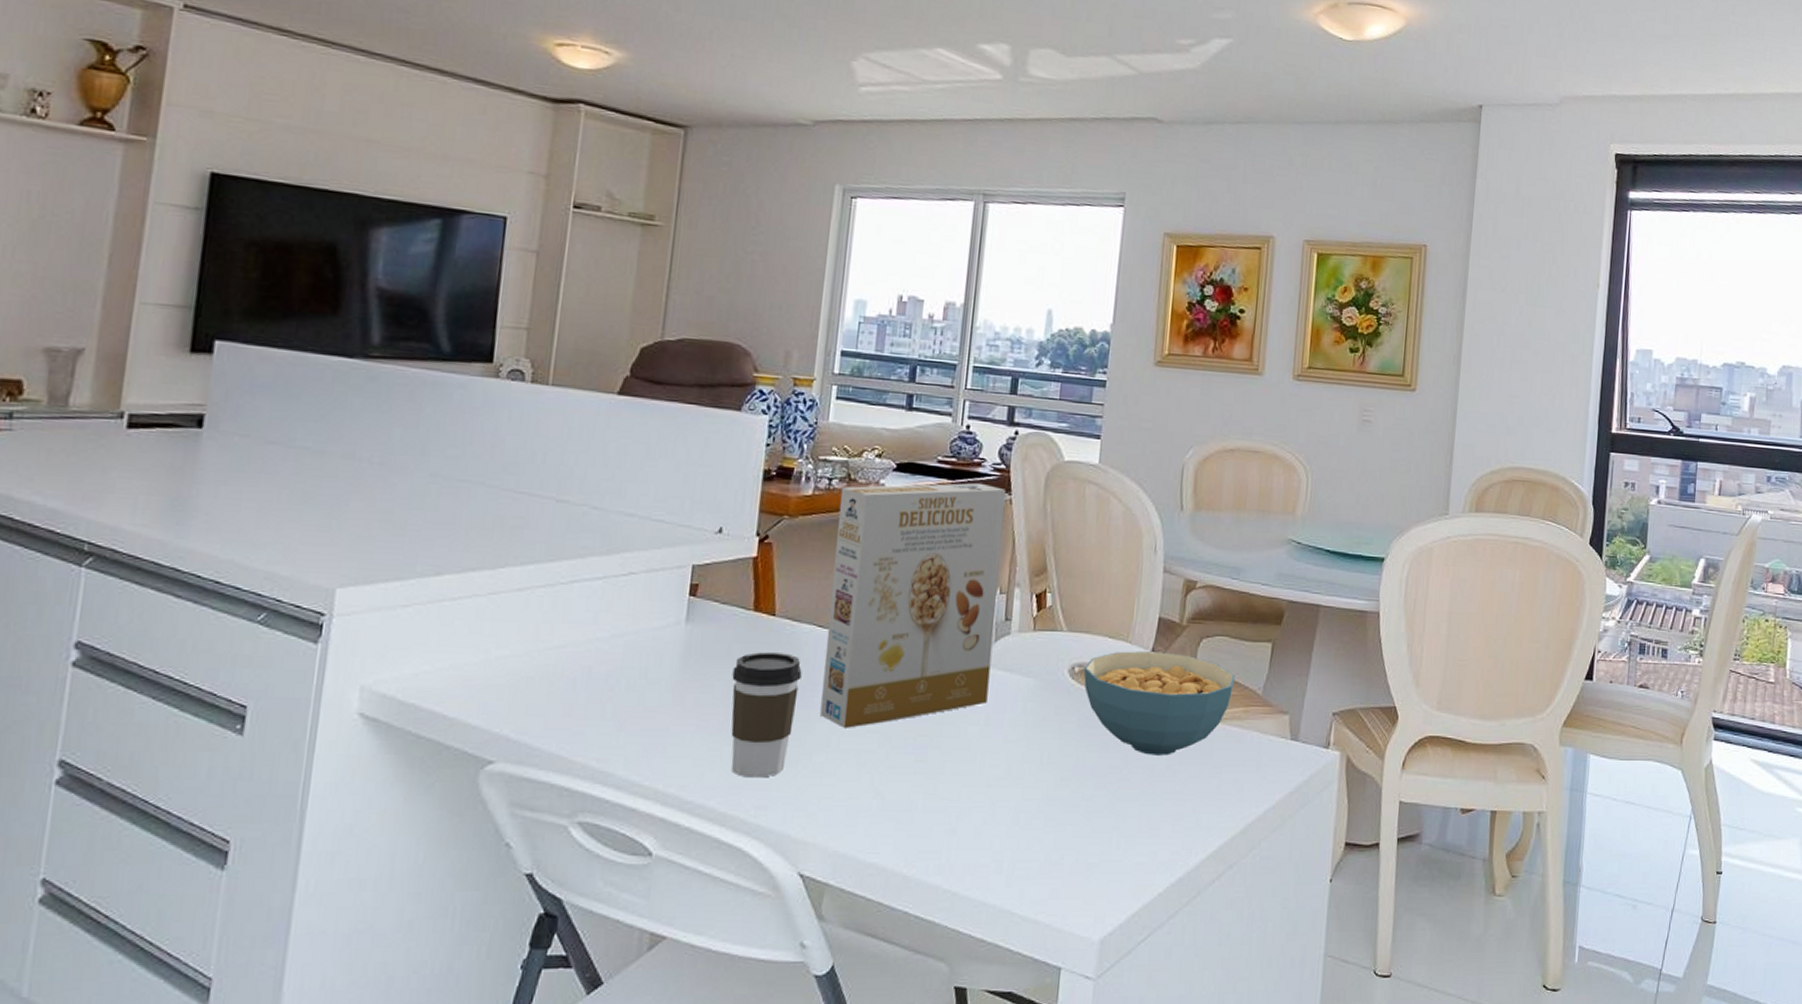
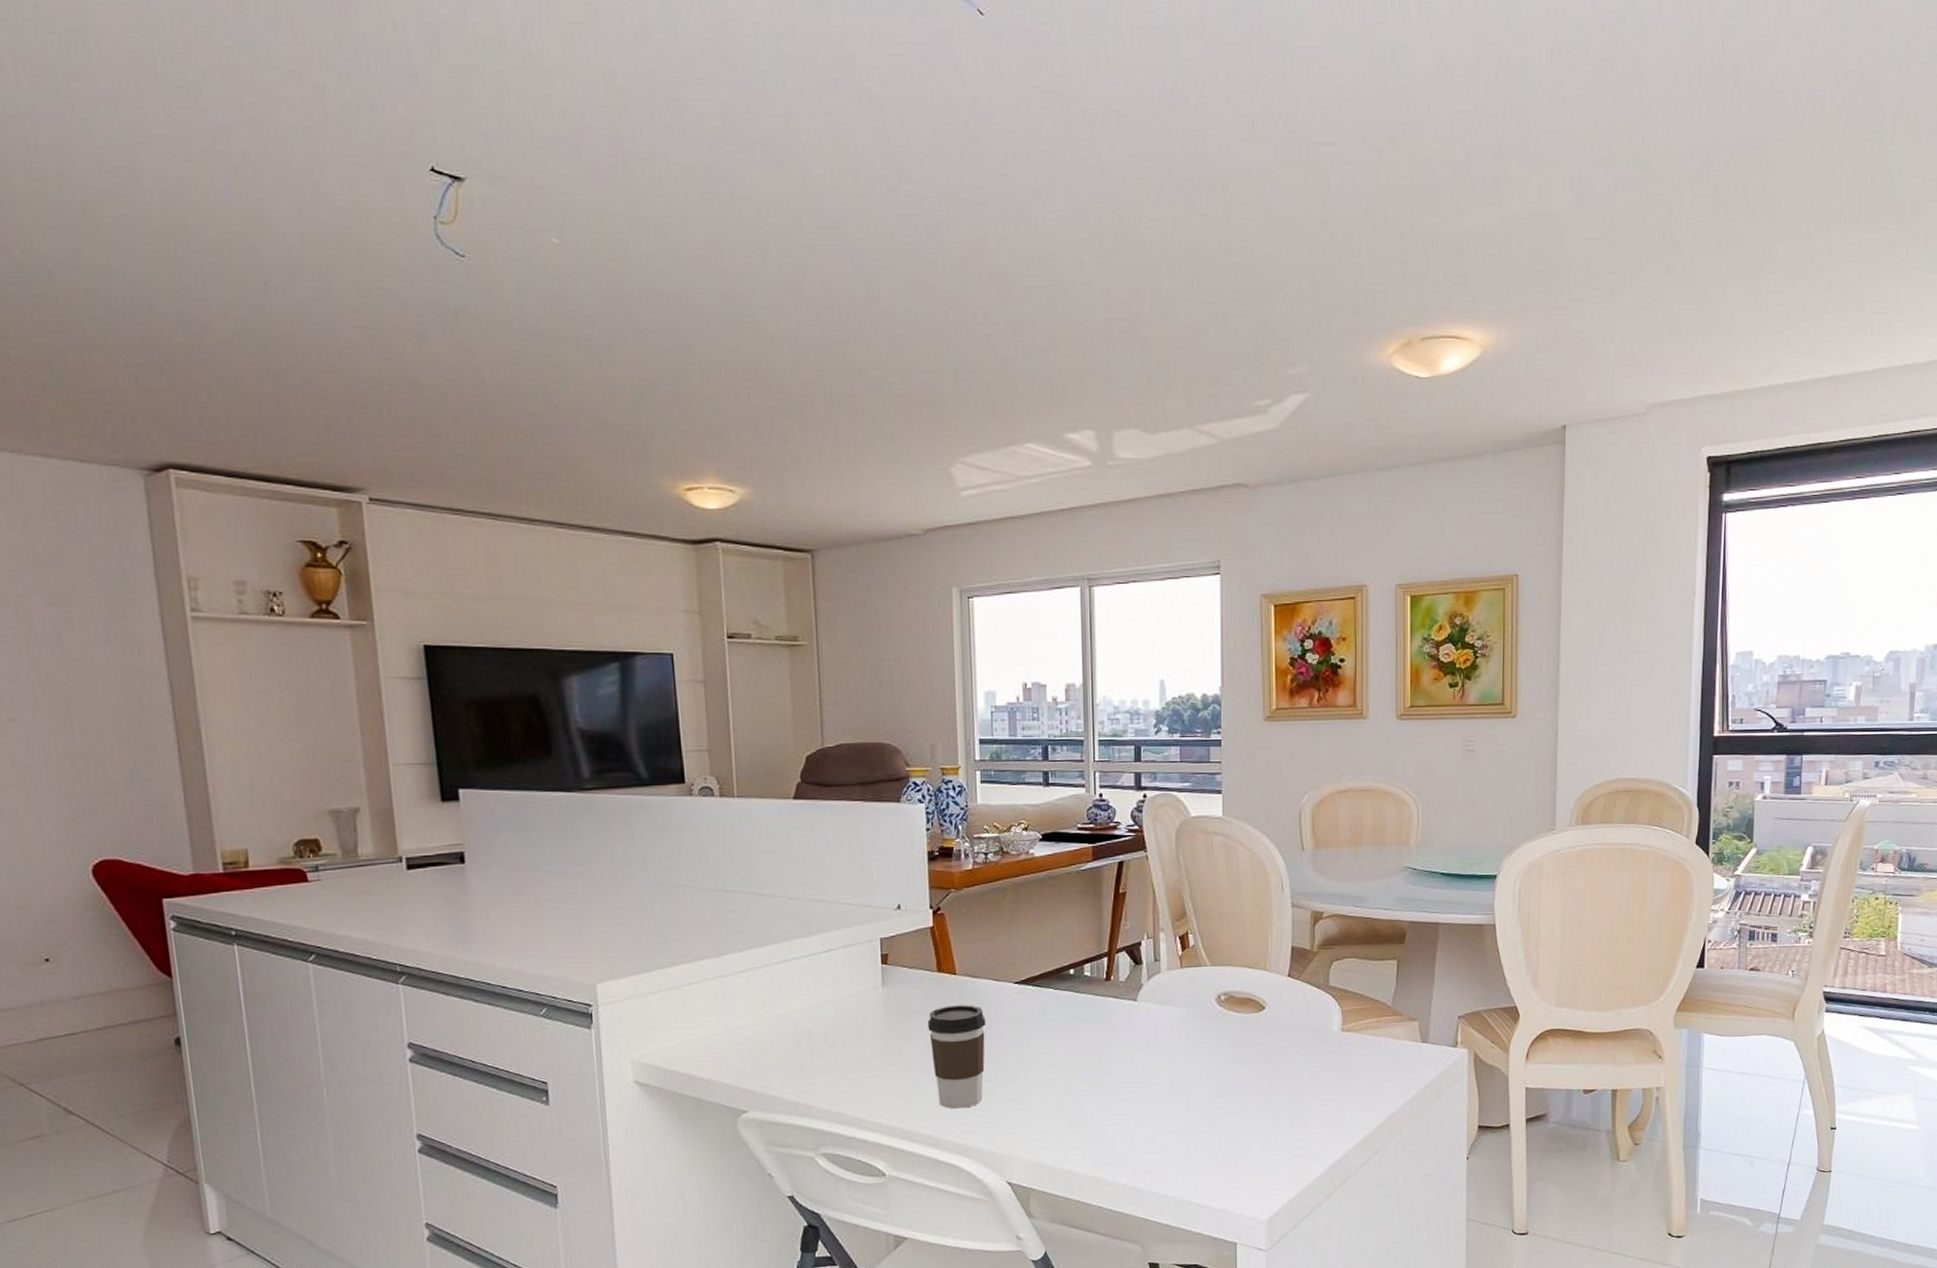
cereal box: present [820,482,1007,728] -> none [996,844,1147,1063]
cereal bowl: present [1083,651,1235,756] -> none [1229,976,1366,1065]

